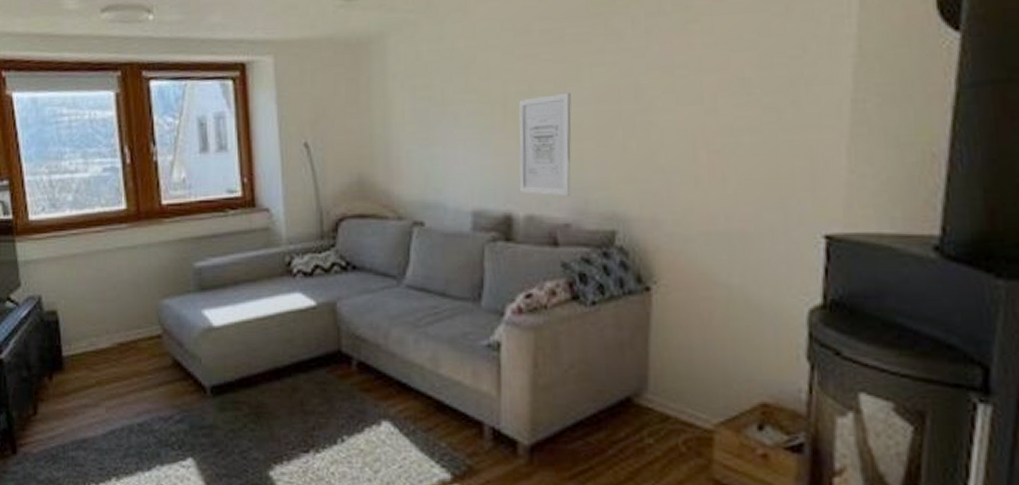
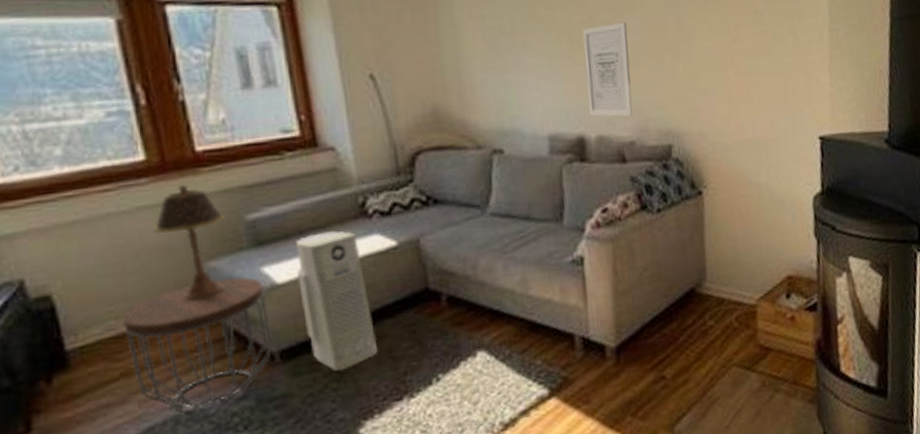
side table: none [100,315,207,424] -> present [121,276,275,411]
table lamp: none [127,231,178,331] -> present [153,184,225,302]
air purifier: none [229,285,292,414] -> present [295,231,379,372]

